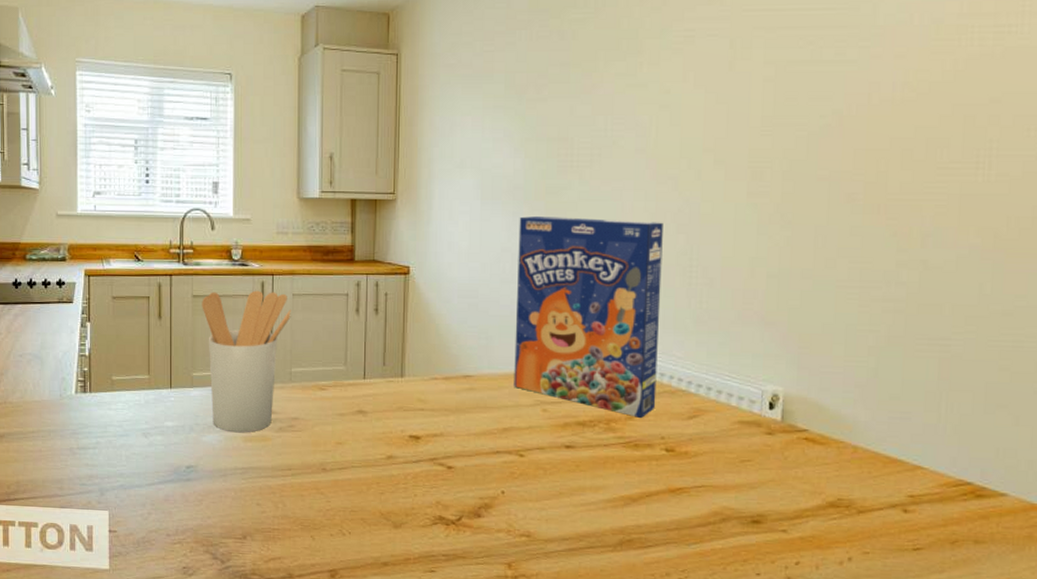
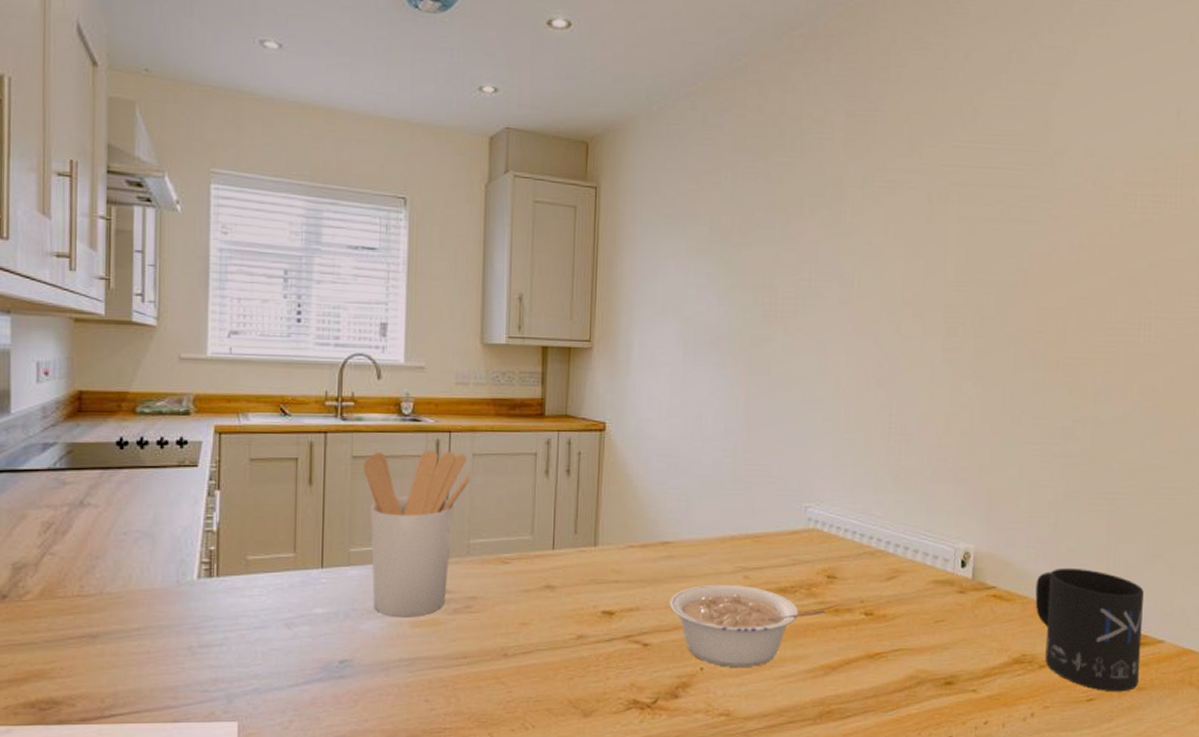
legume: none [470,415,624,494] -> present [668,584,825,667]
cereal box: present [514,216,663,419] -> none [714,369,864,582]
mug: none [853,413,983,544] -> present [1035,568,1145,692]

